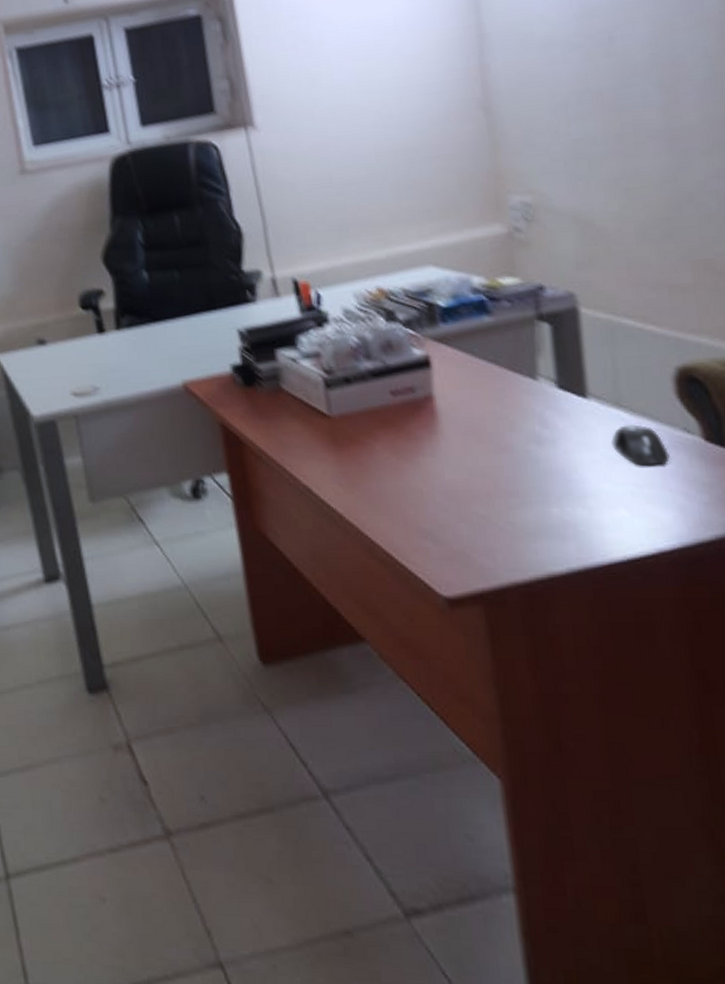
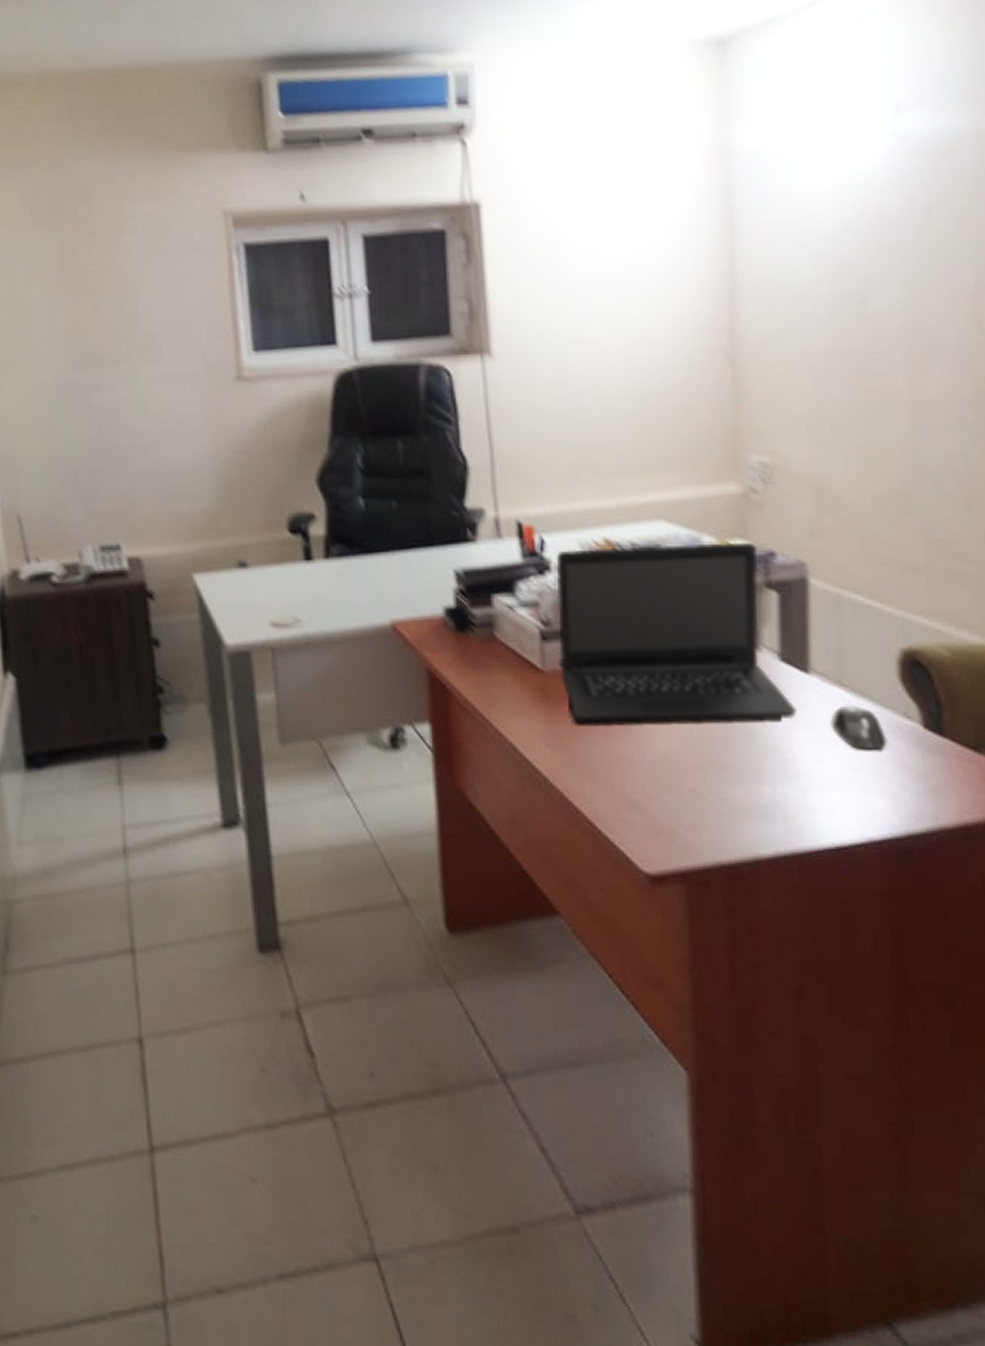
laptop: none [332,278,580,462] -> present [556,542,798,724]

